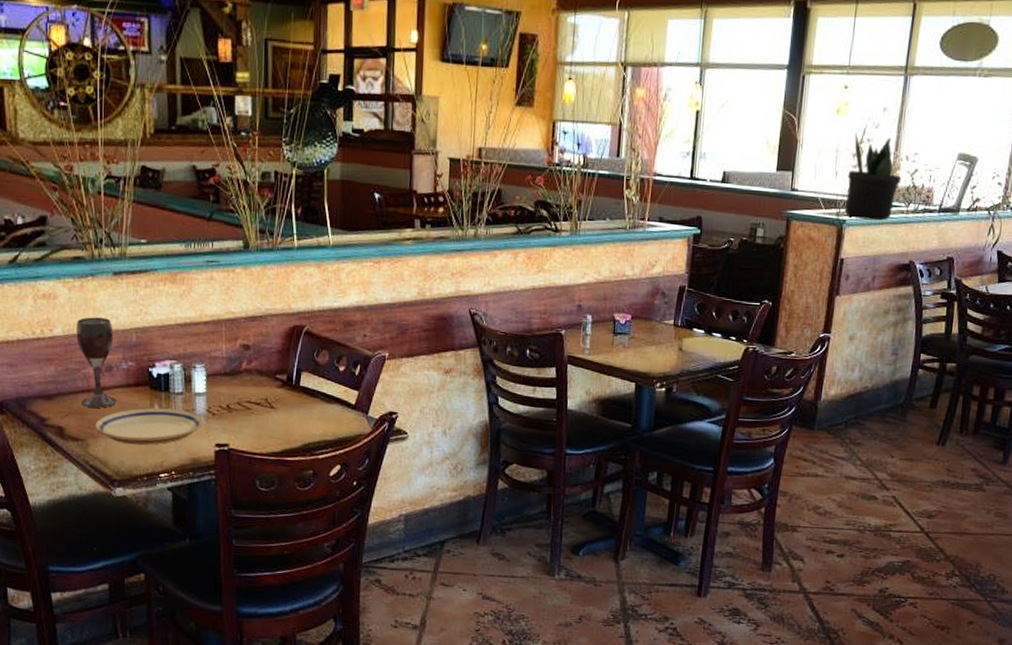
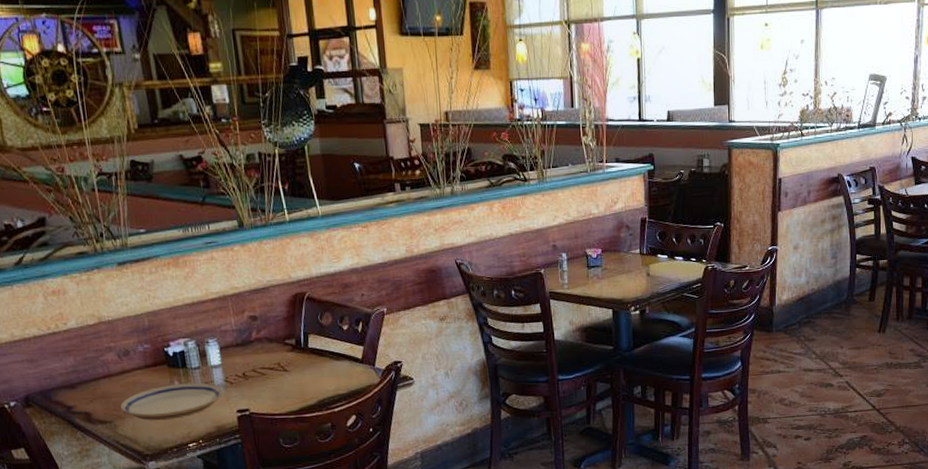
cup: present [76,317,117,408] -> none [88,306,138,391]
planter: present [844,133,902,221] -> none [776,65,823,142]

